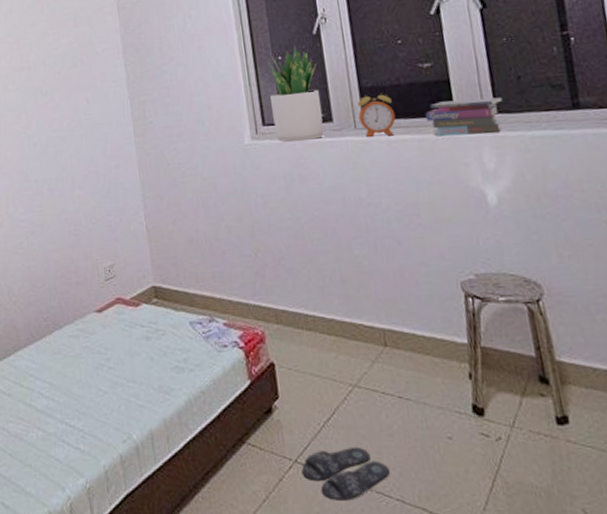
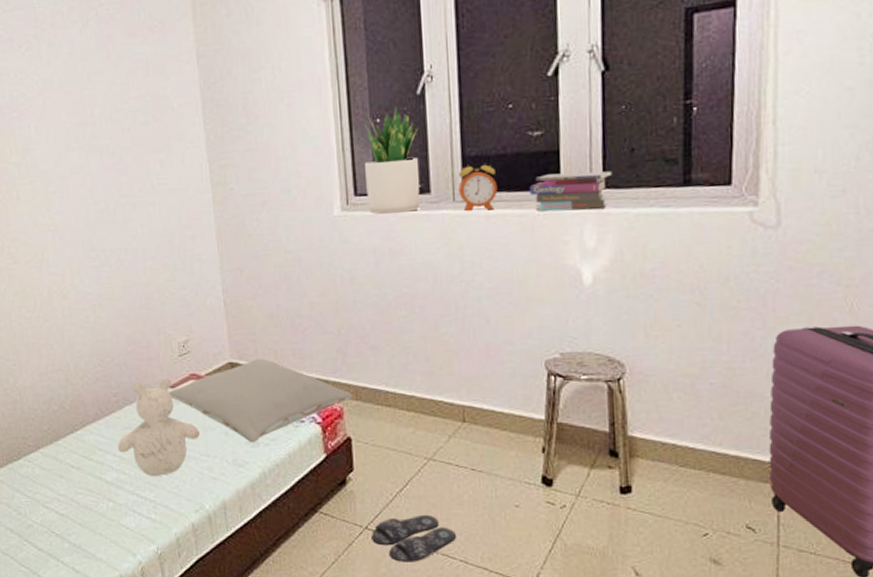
stuffed animal: none [46,301,126,405] -> present [116,377,200,477]
pillow: none [95,282,273,369] -> present [168,358,352,443]

